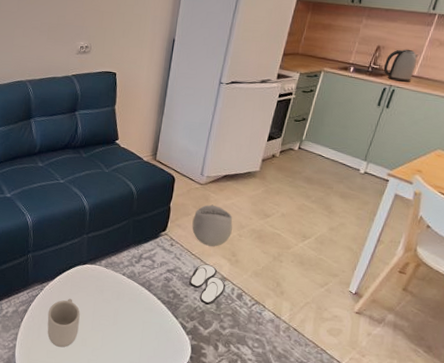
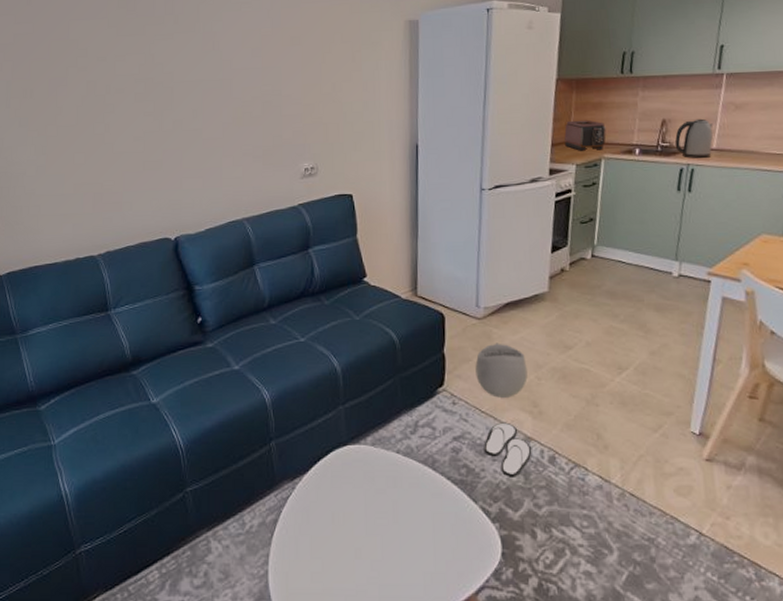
mug: present [47,298,80,348] -> none [305,495,349,566]
toaster: none [294,36,330,64] -> present [564,120,606,151]

